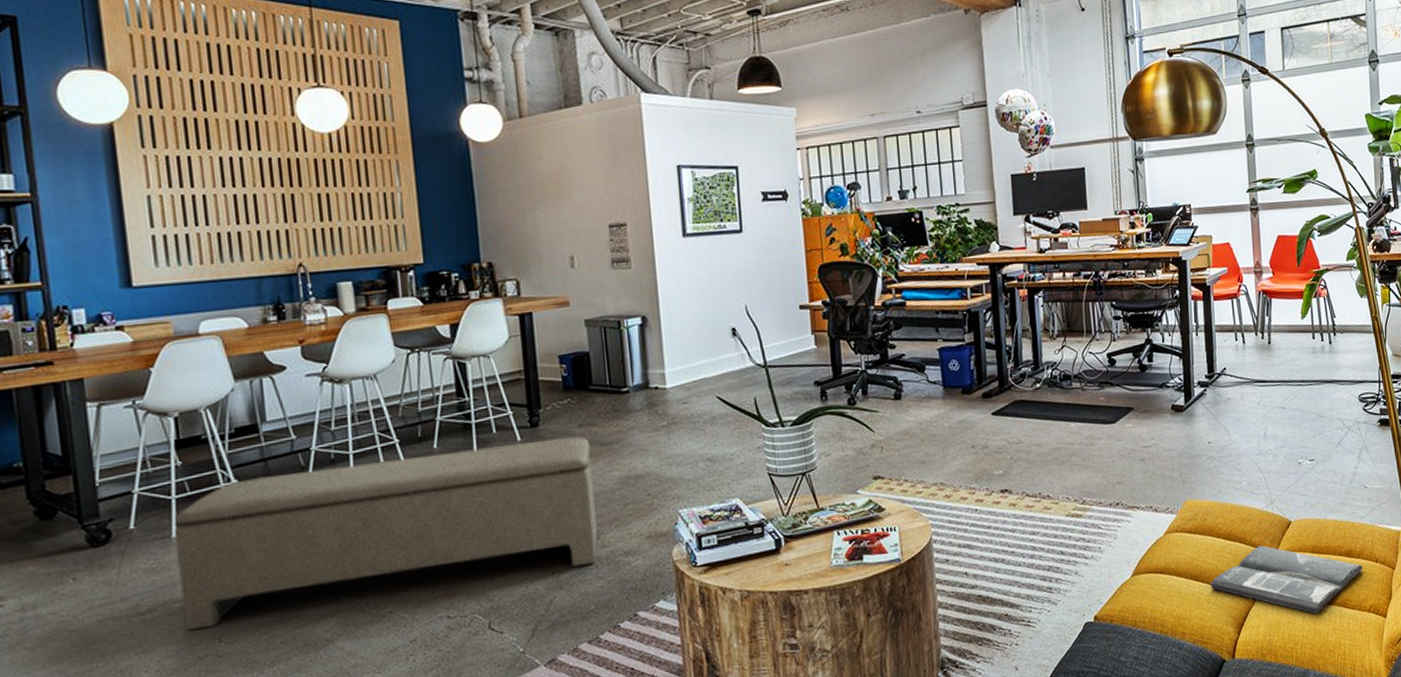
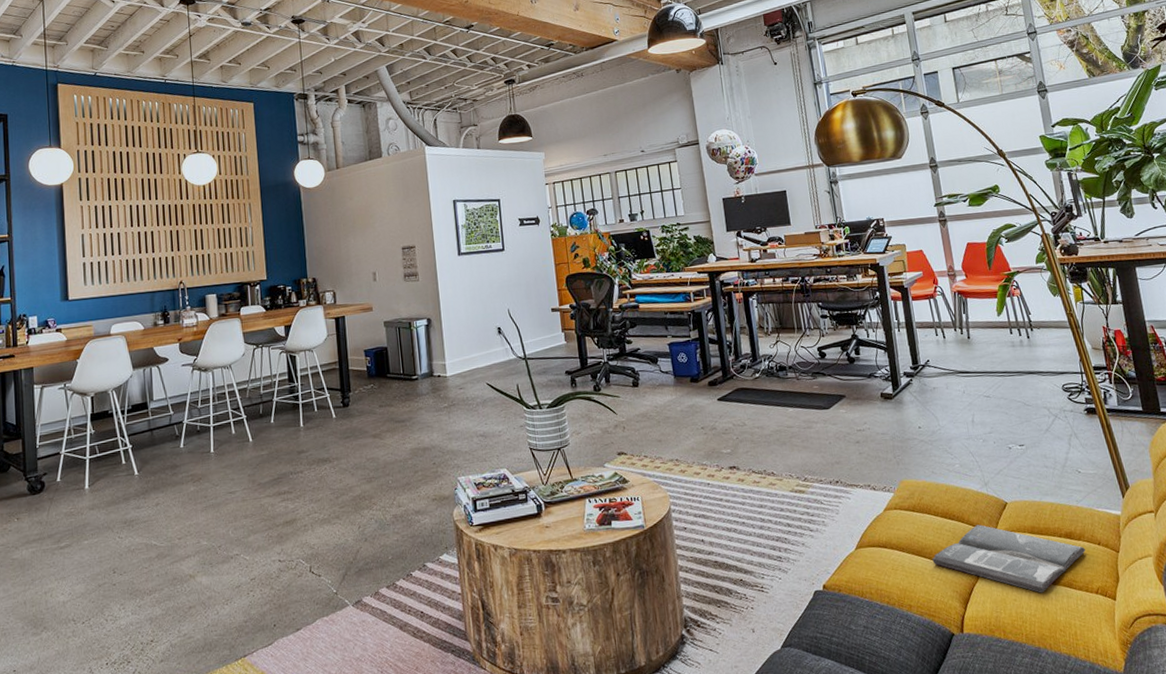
bench: present [173,437,598,630] -> none [86,415,394,562]

